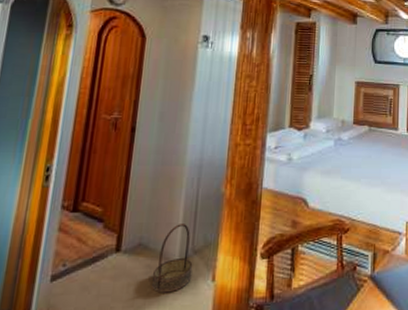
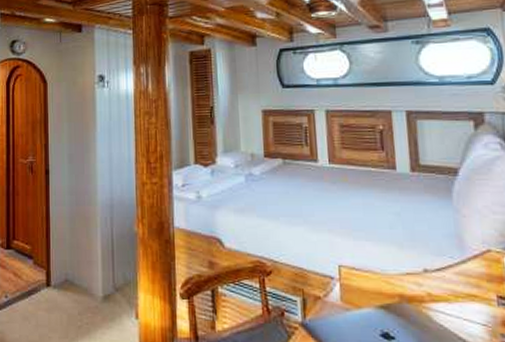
basket: present [152,224,193,293] -> none [81,262,116,328]

